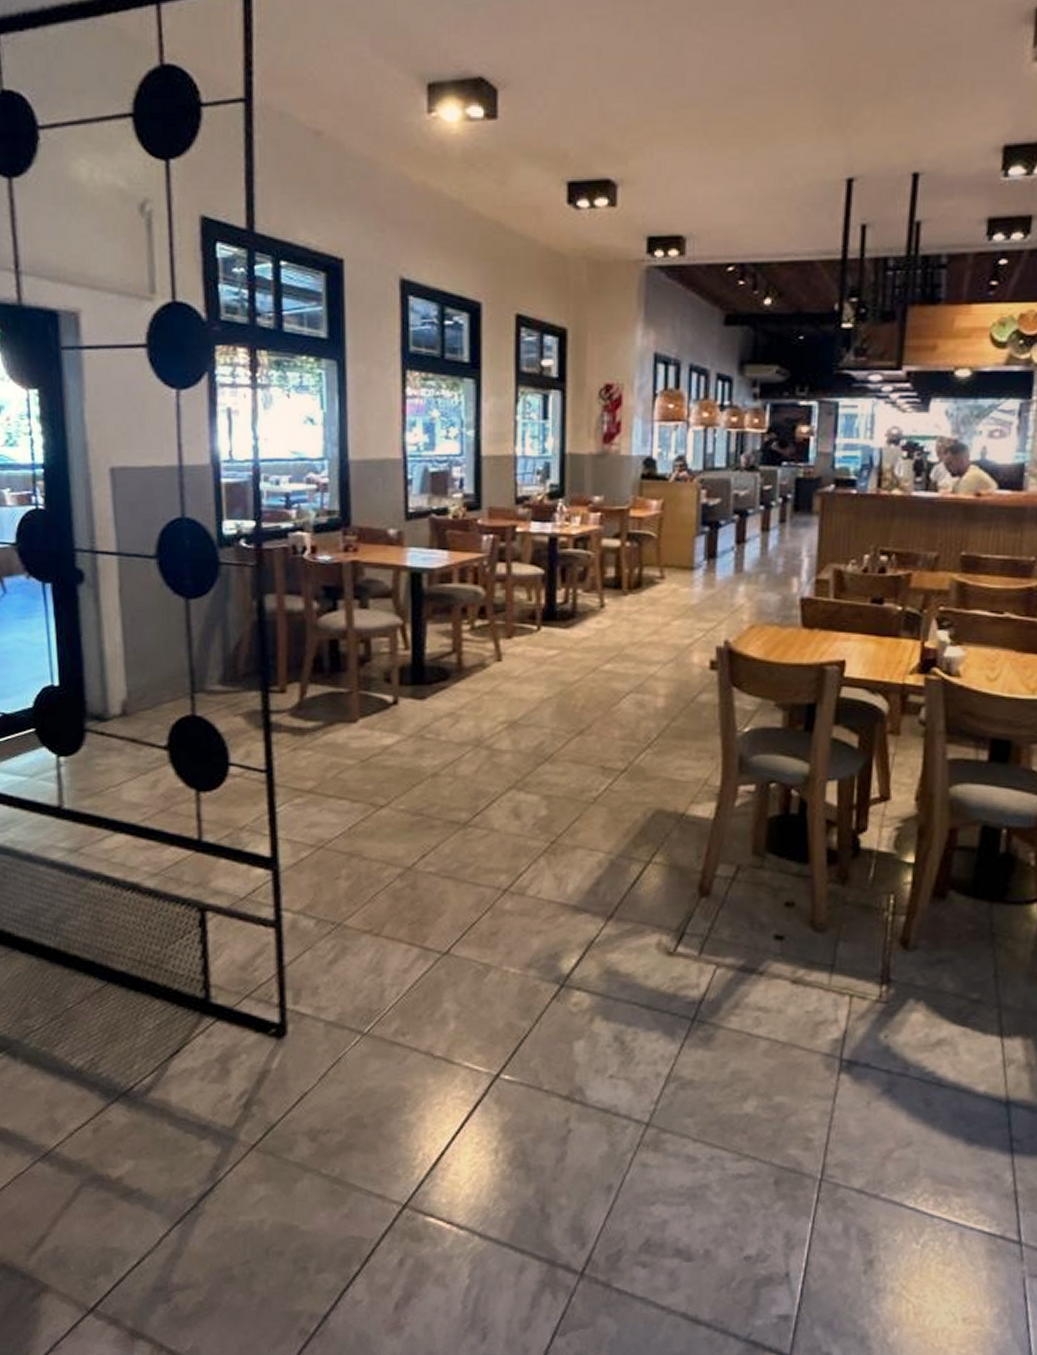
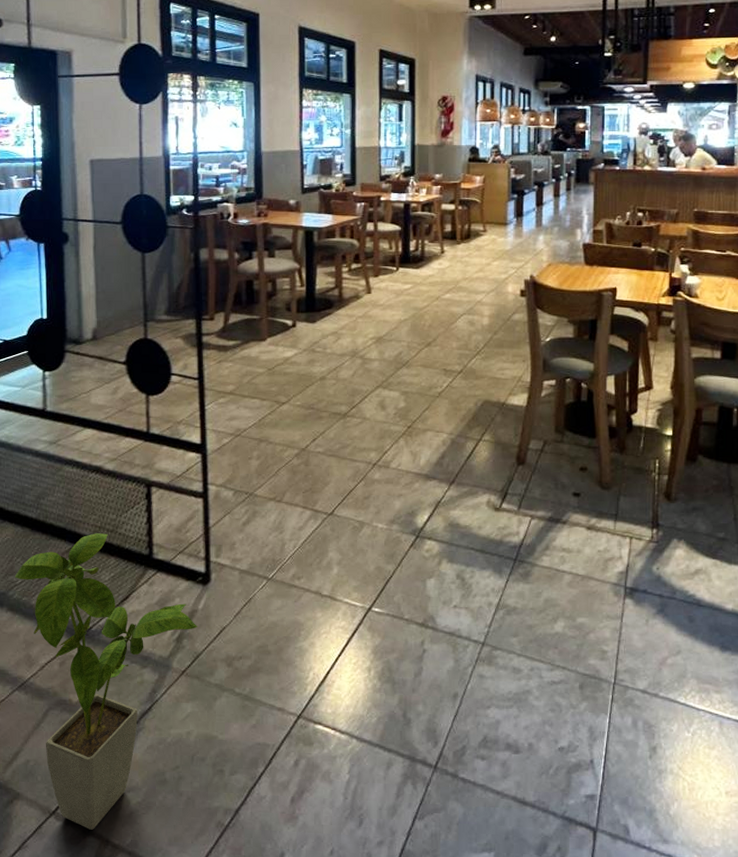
house plant: none [30,968,271,1332] -> present [14,533,197,830]

